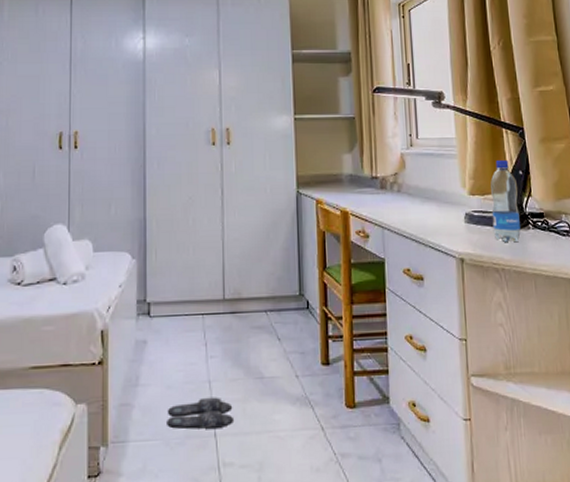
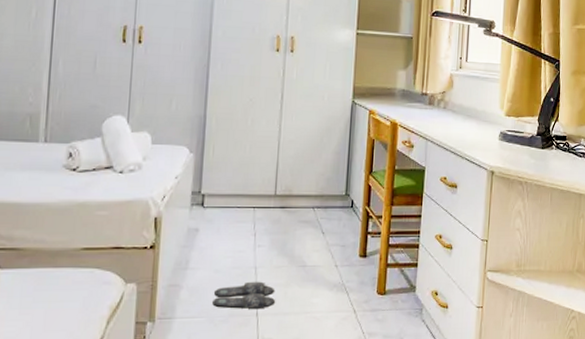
bottle: present [490,160,521,243] -> none [522,87,547,160]

